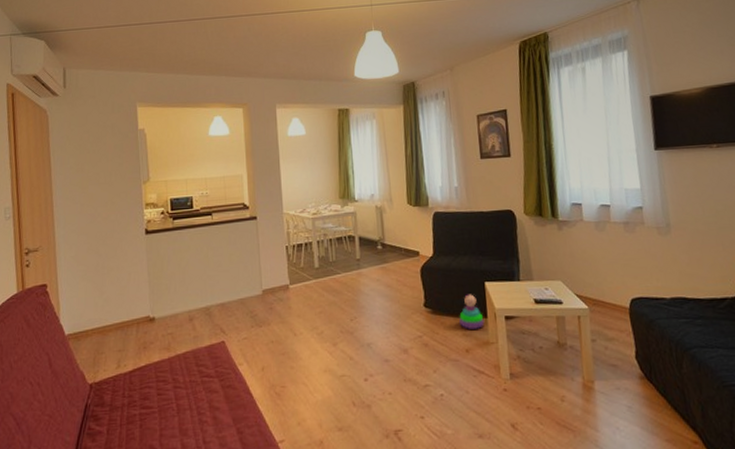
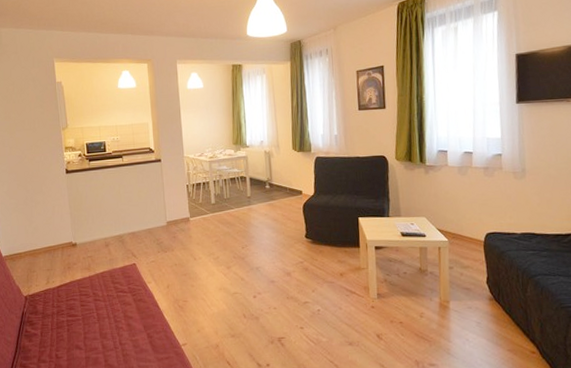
stacking toy: present [459,294,485,329] -> none [335,227,357,257]

